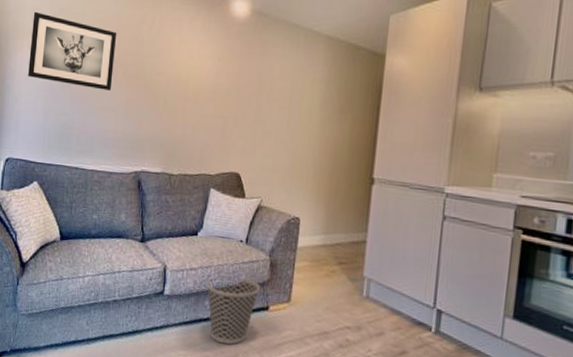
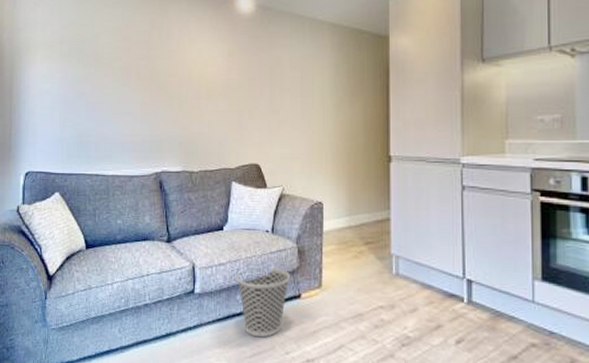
wall art: present [28,11,117,90] -> none [42,26,128,96]

